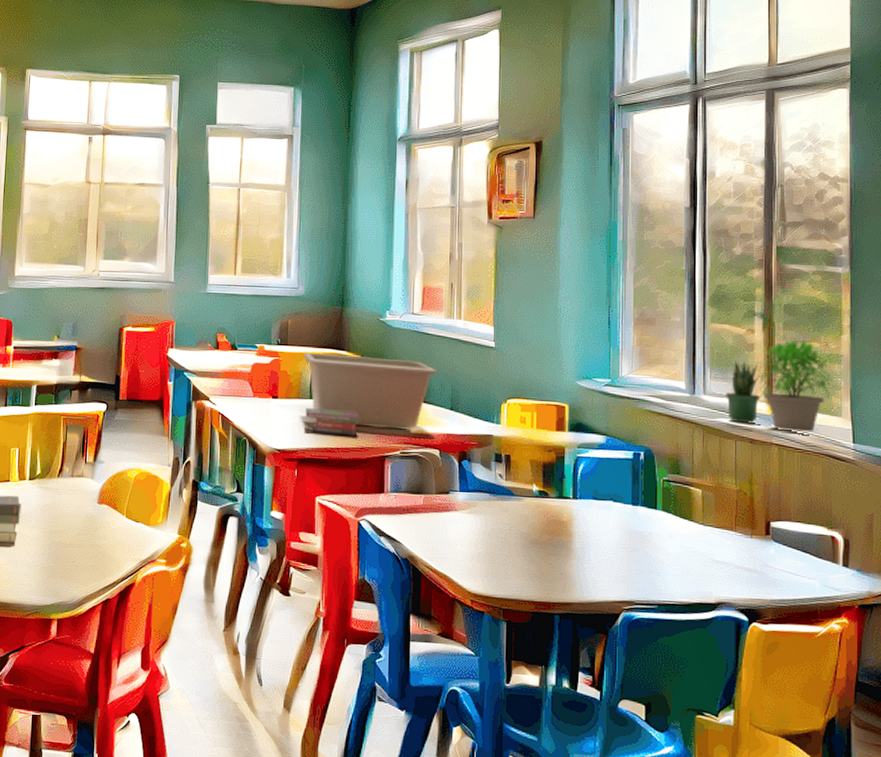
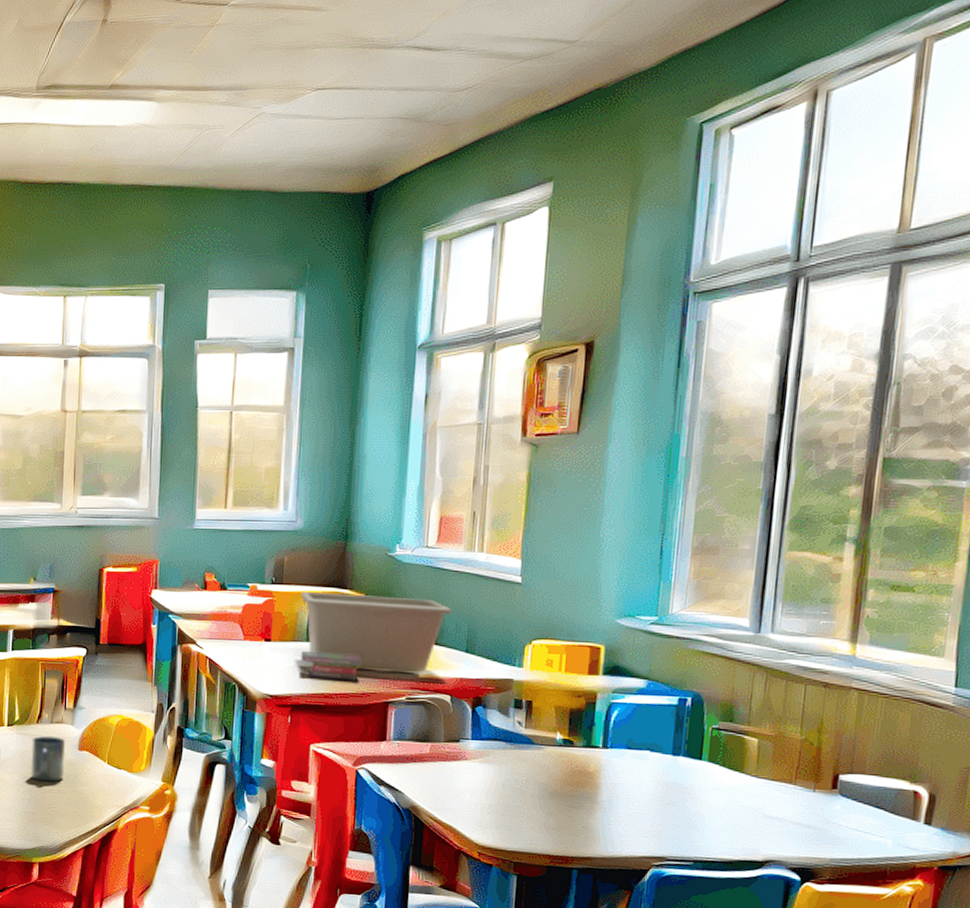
mug: none [50,489,86,536] -> present [30,735,66,782]
planter: present [726,361,761,423] -> none [798,594,846,664]
potted plant: present [753,338,835,432] -> none [837,566,943,675]

